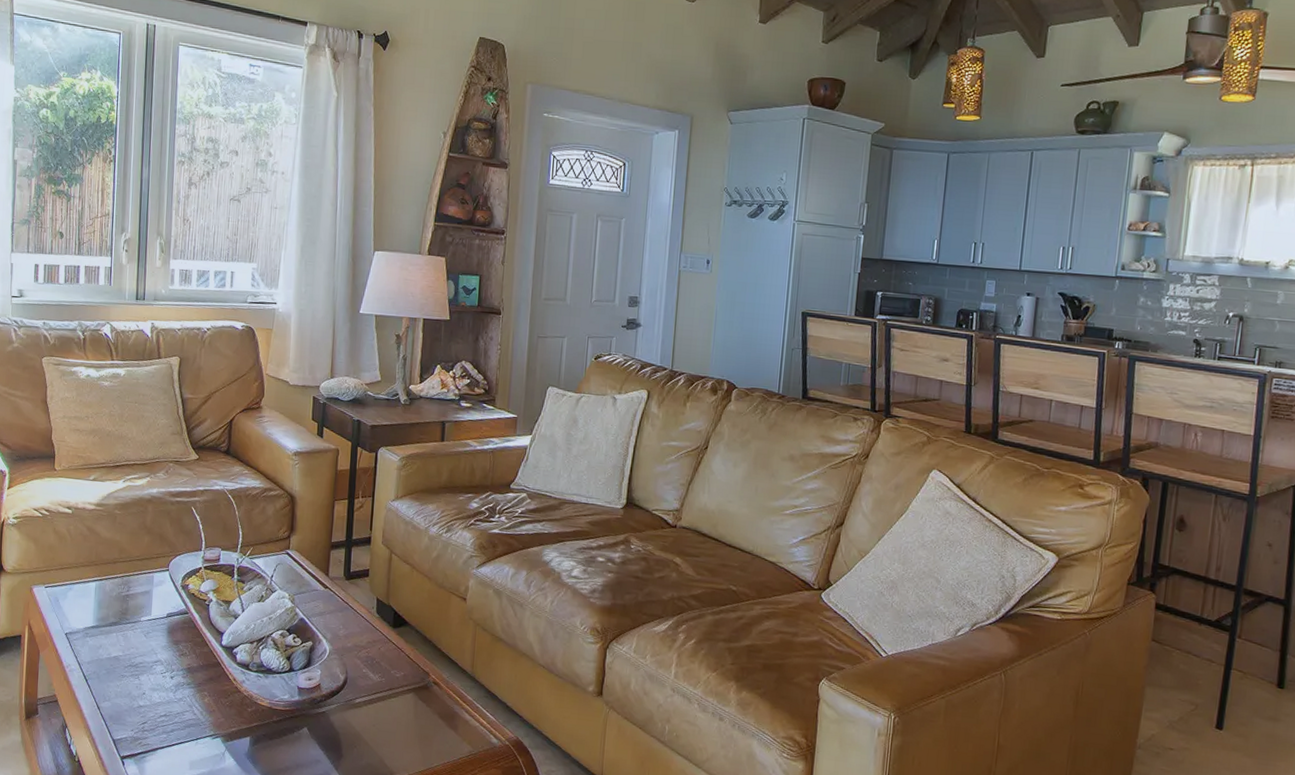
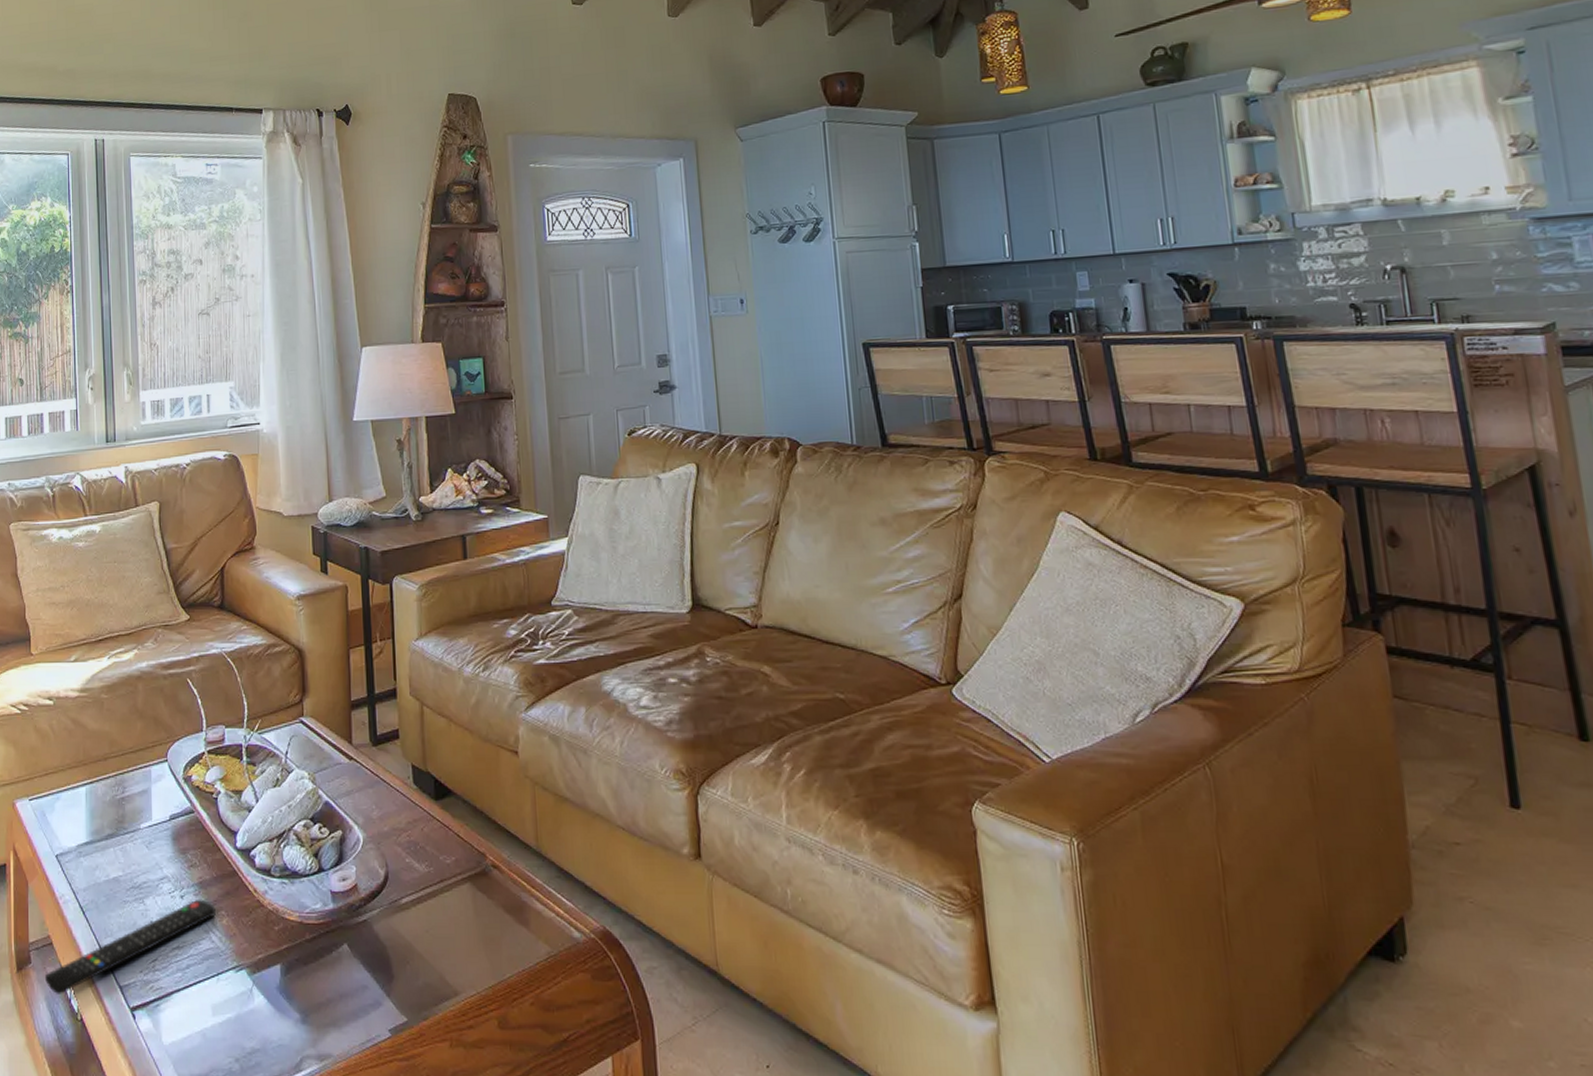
remote control: none [49,681,200,741] -> present [45,900,216,994]

